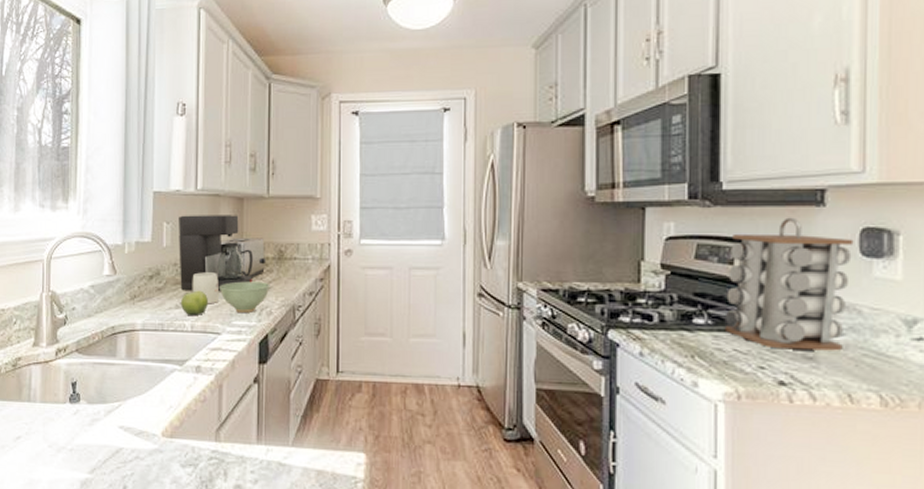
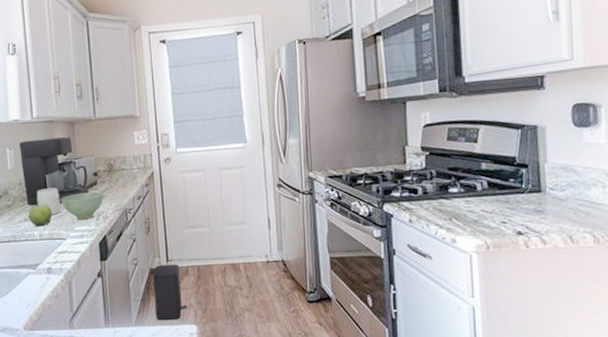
pedal bin: none [315,376,358,444] -> present [149,264,189,320]
spice rack: present [724,217,854,351] -> none [473,100,568,206]

